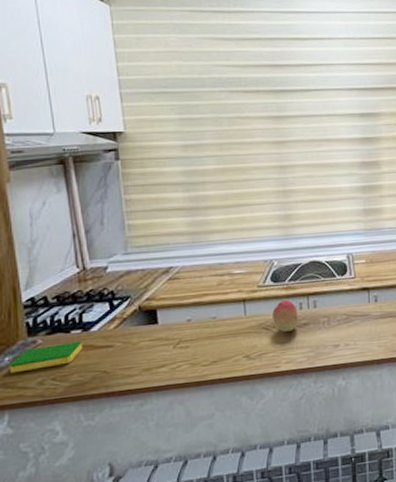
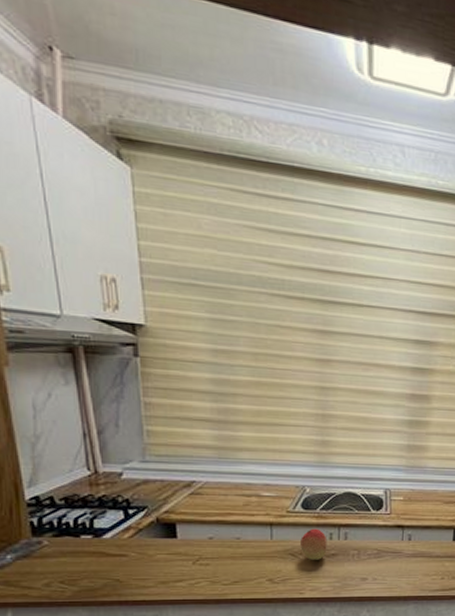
dish sponge: present [8,340,84,374] -> none [11,546,95,572]

